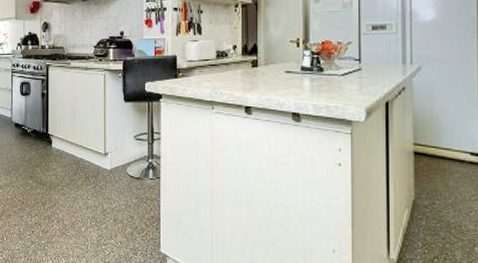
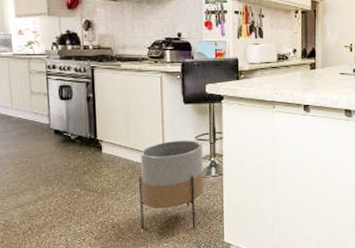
planter: none [82,138,142,233] -> present [139,140,205,229]

